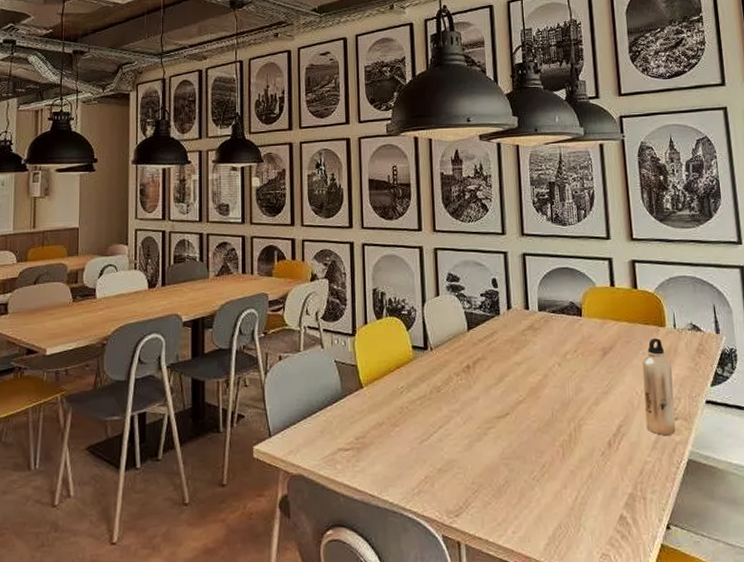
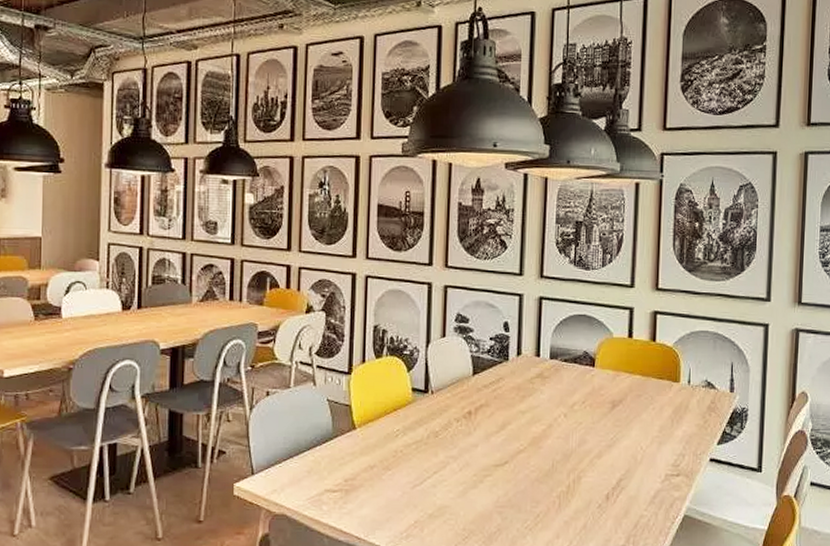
water bottle: present [642,338,676,435] -> none [646,394,680,490]

